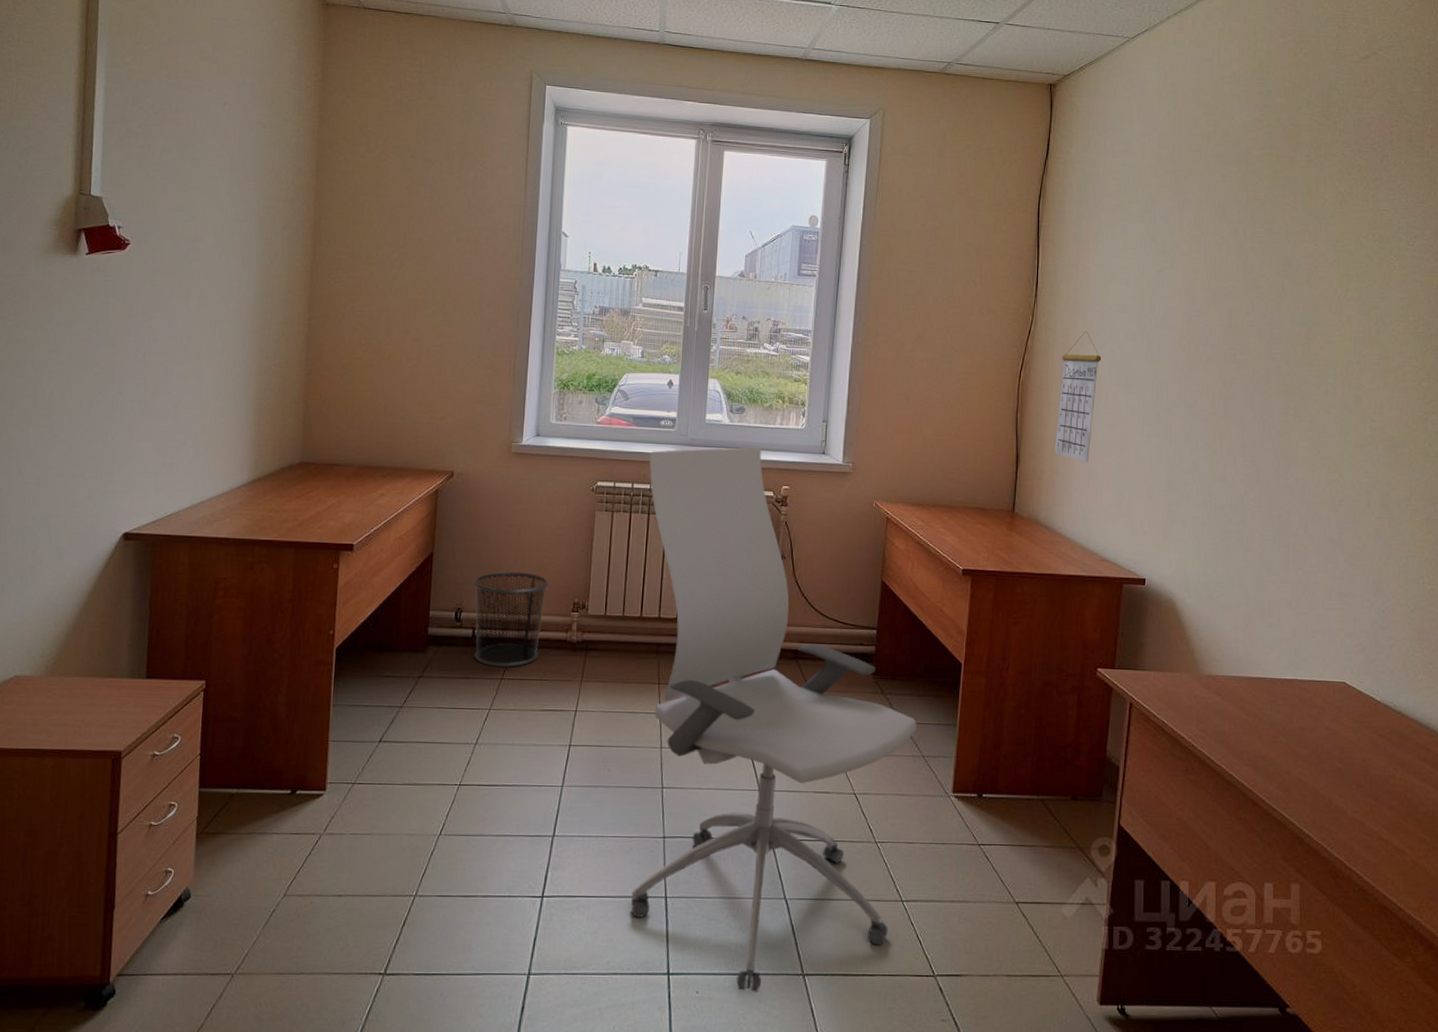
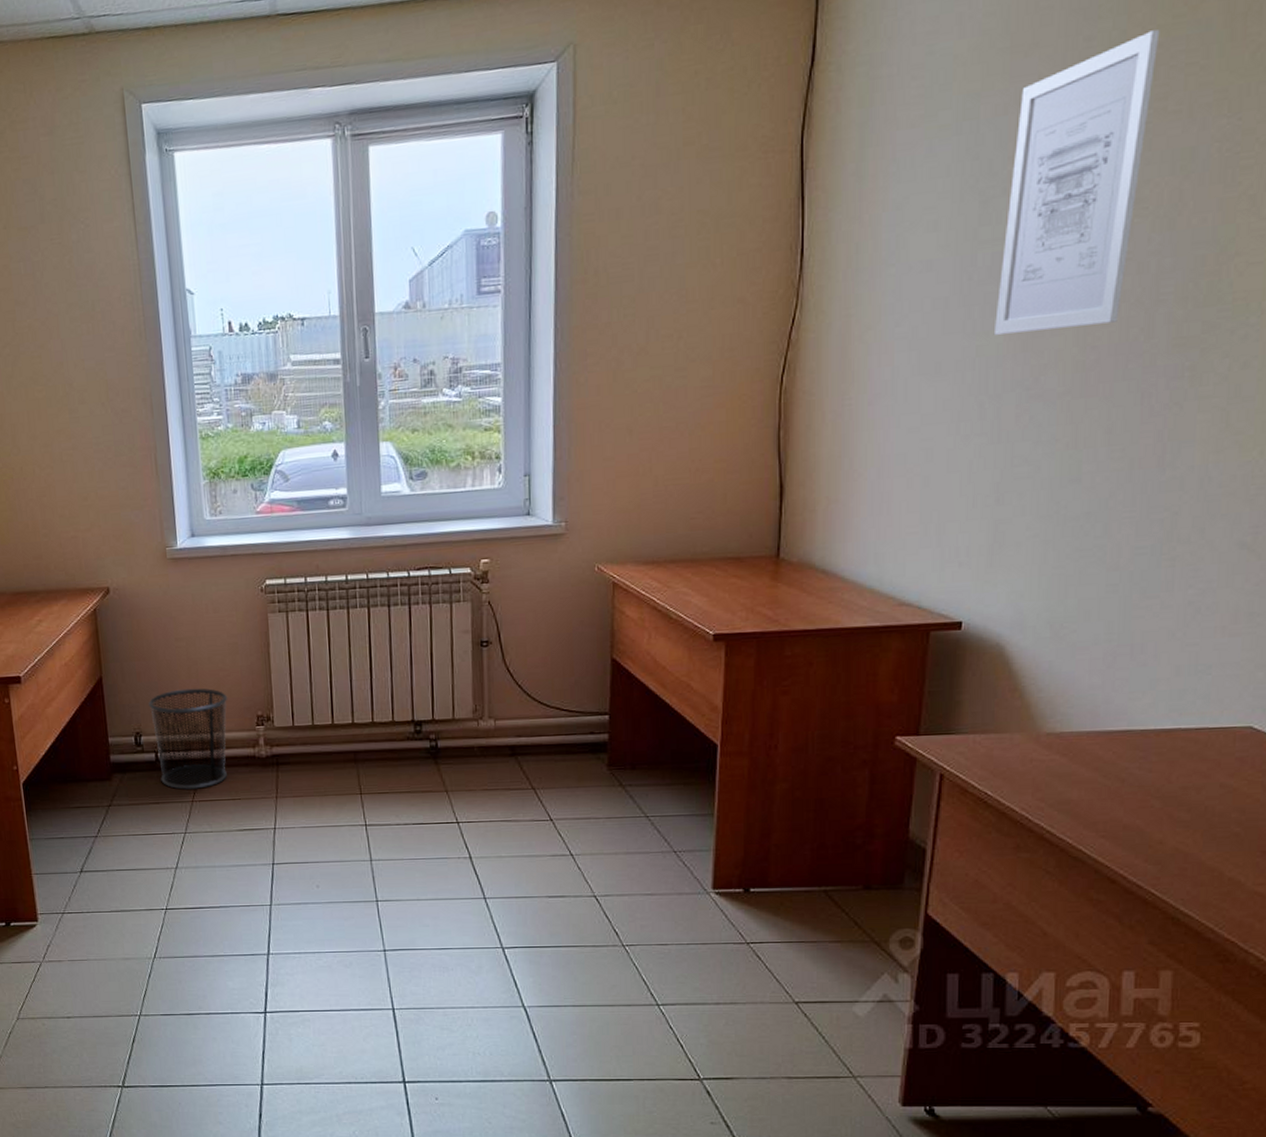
office chair: present [631,447,917,992] -> none [321,517,665,1098]
calendar: present [1054,331,1102,463] -> none [832,306,898,483]
wall art: none [1166,178,1267,368] -> present [993,29,1160,335]

